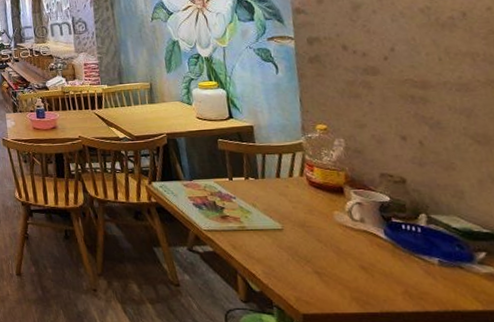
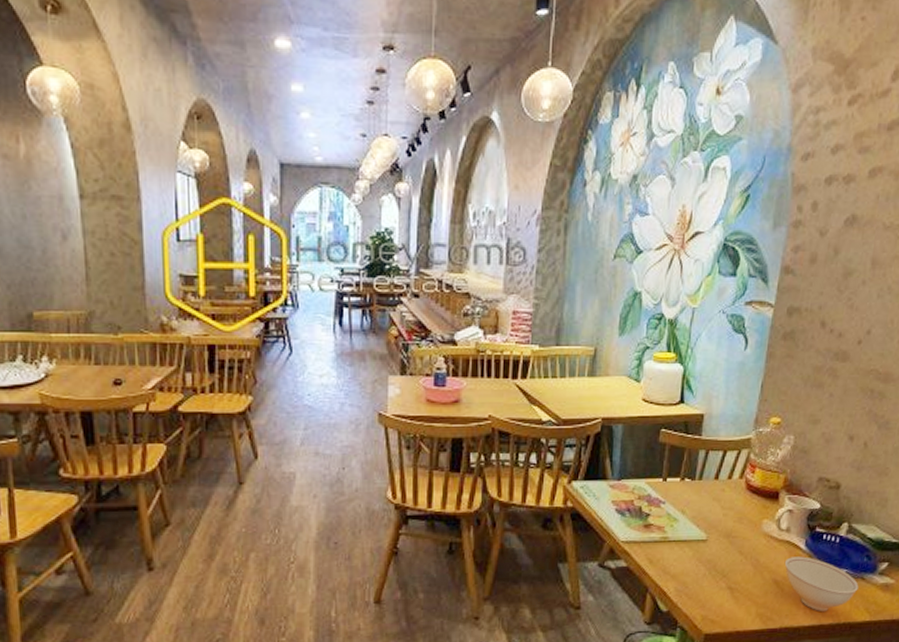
bowl: none [367,245,459,298] -> present [784,556,859,611]

